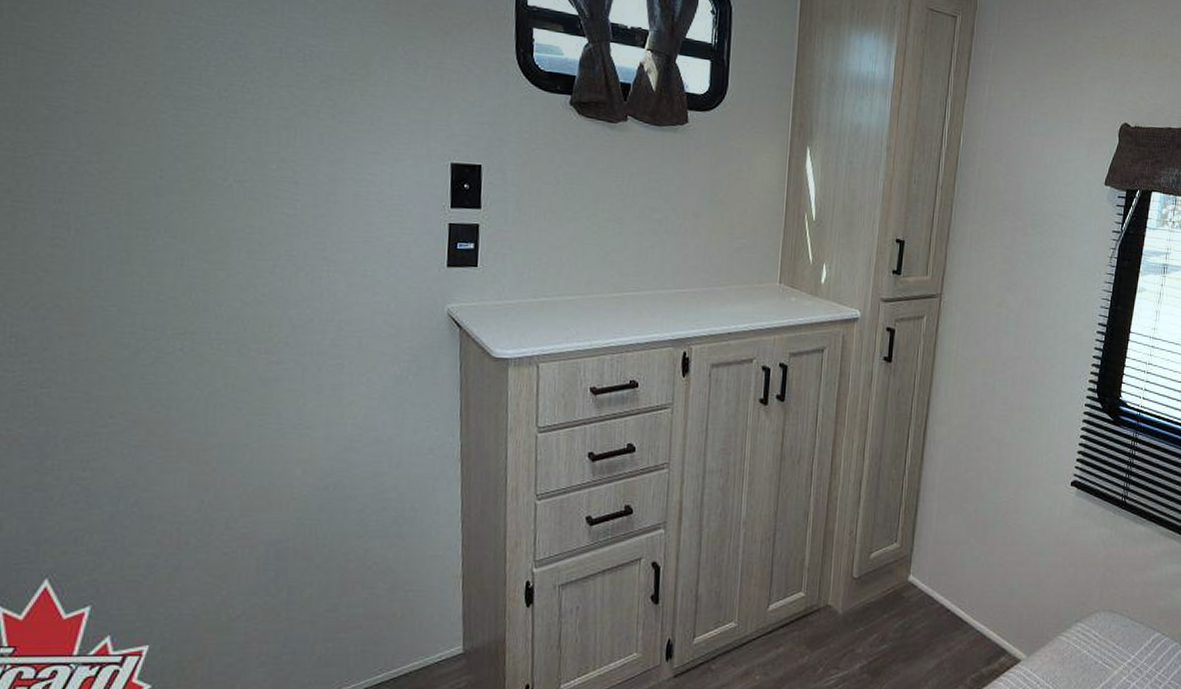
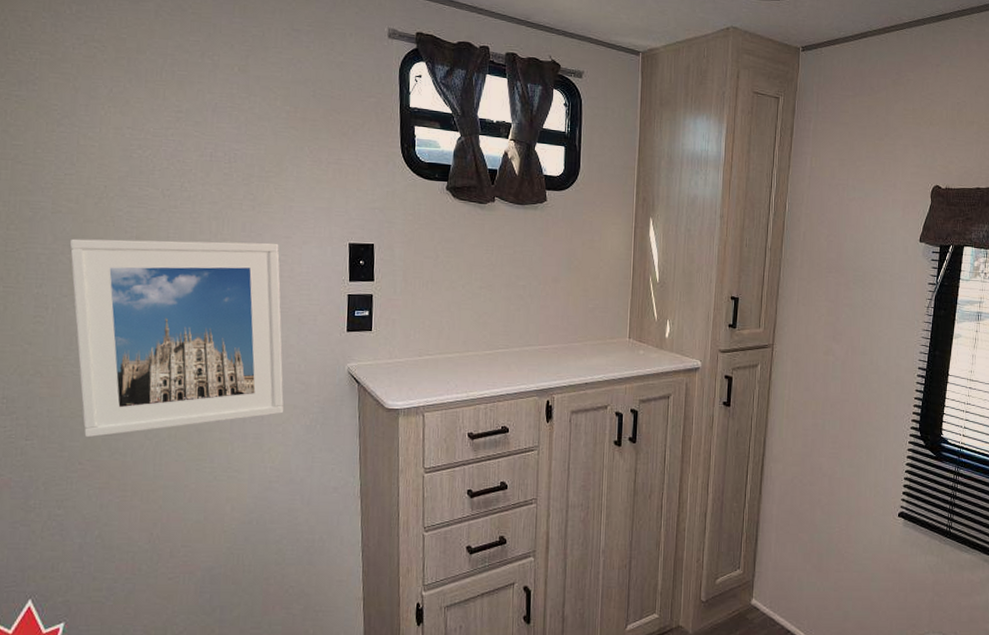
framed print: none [98,145,369,386] -> present [69,238,284,438]

